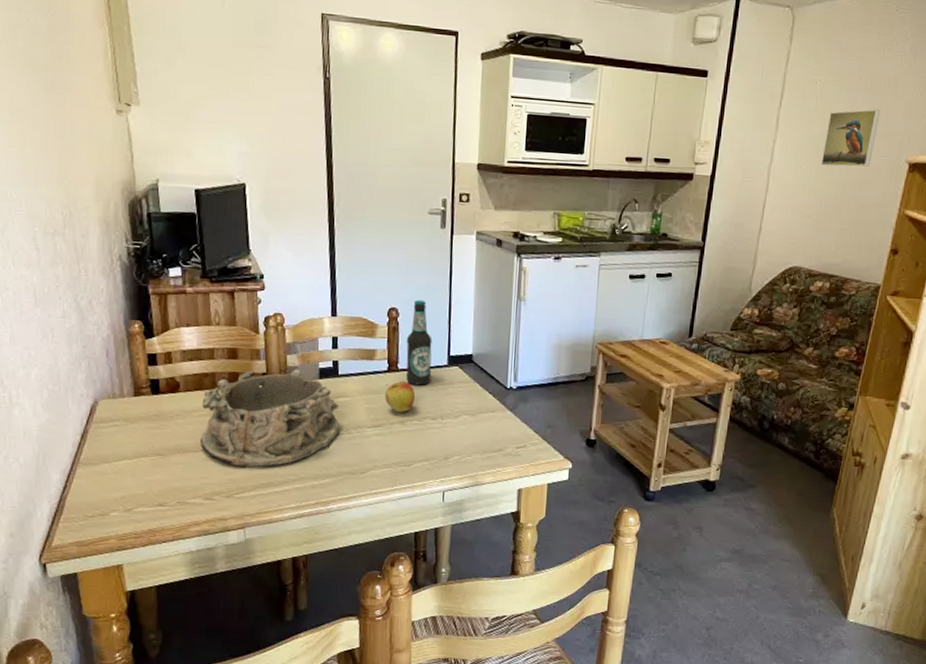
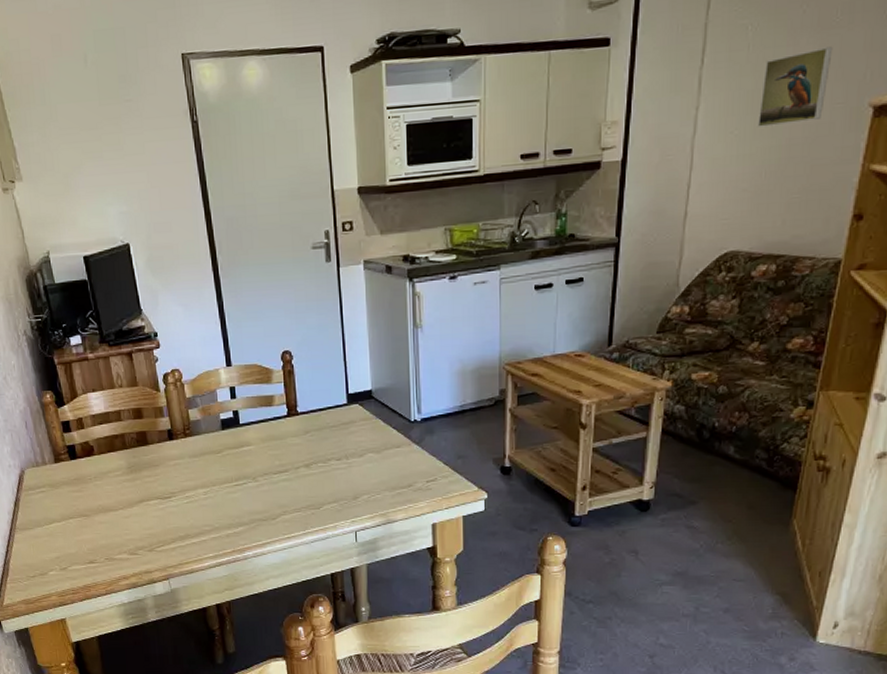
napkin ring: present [200,369,340,467] -> none [116,422,247,522]
apple: present [384,381,415,413] -> none [286,425,317,457]
bottle: present [406,299,432,385] -> none [303,339,332,427]

